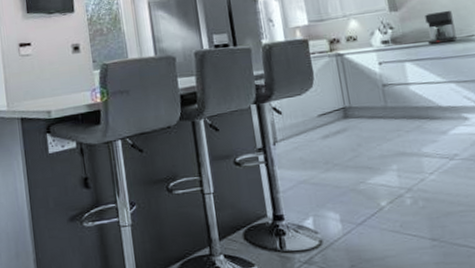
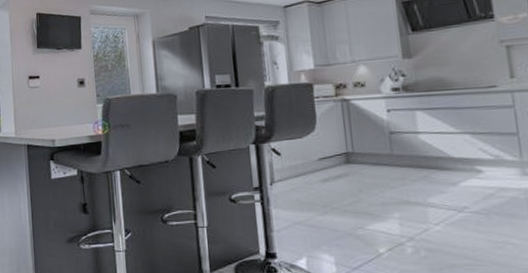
coffee maker: present [425,10,458,44] -> none [441,59,477,94]

